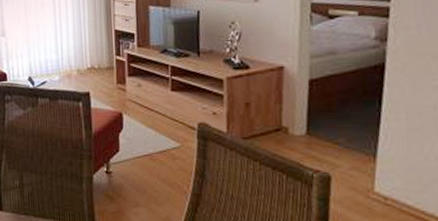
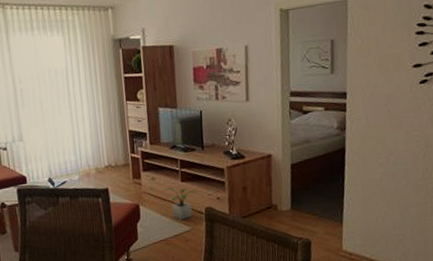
potted plant: none [150,96,190,135] -> present [163,187,197,221]

